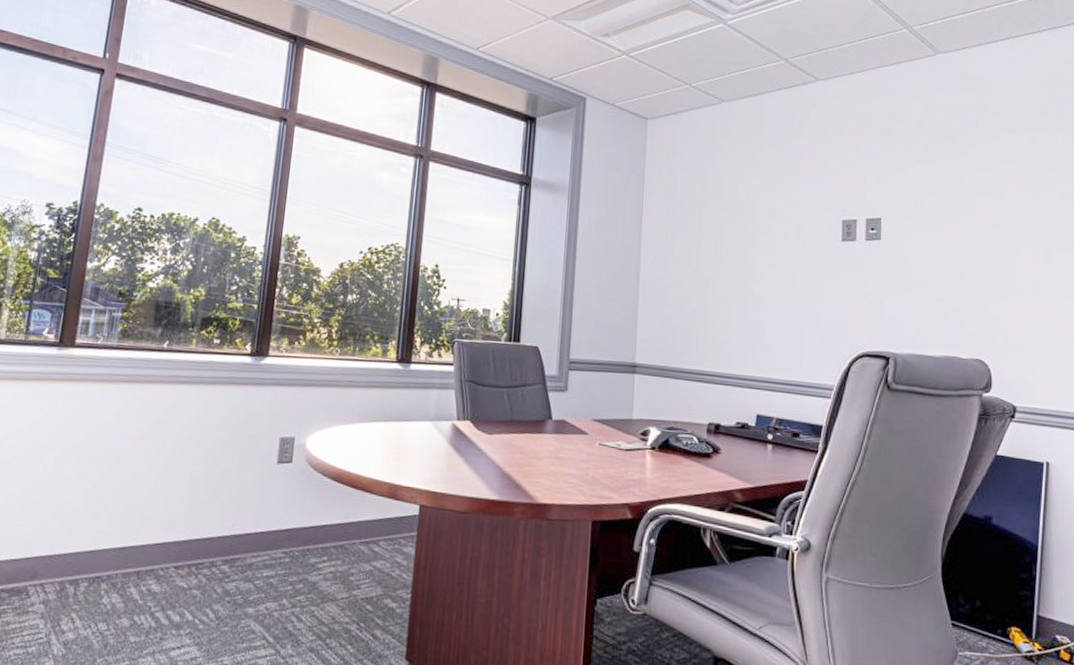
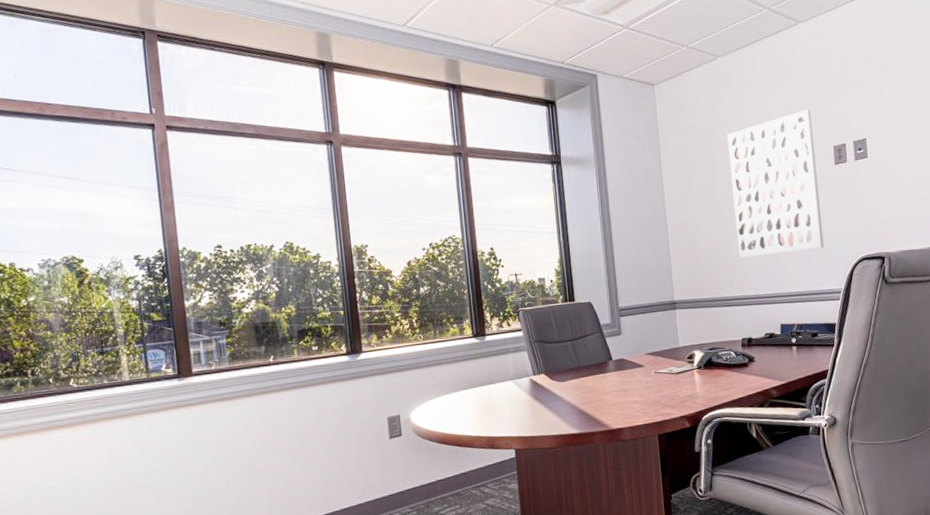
wall art: none [718,174,821,334] -> present [727,109,824,259]

